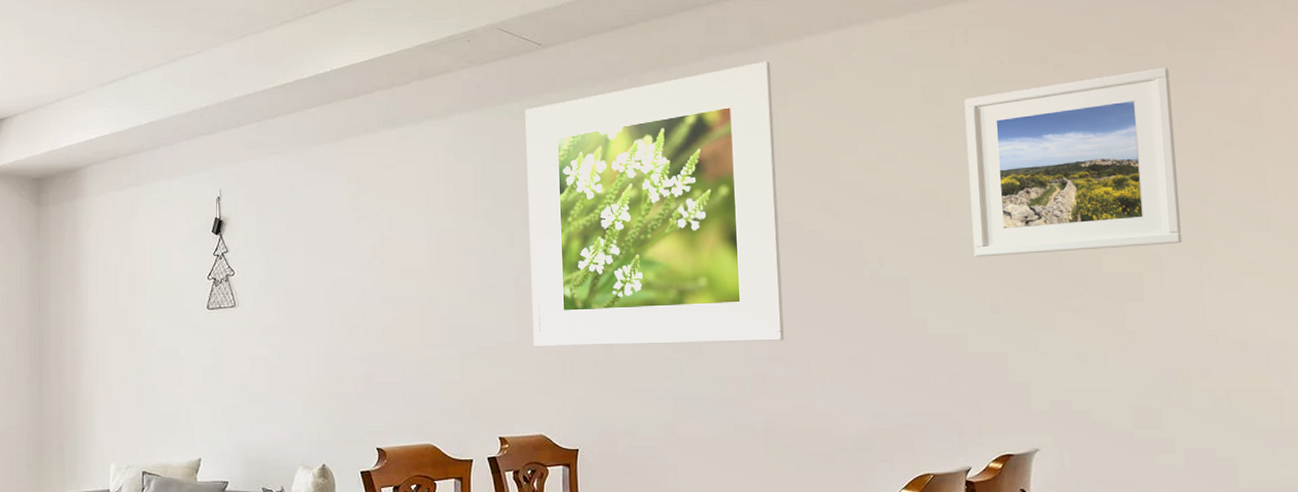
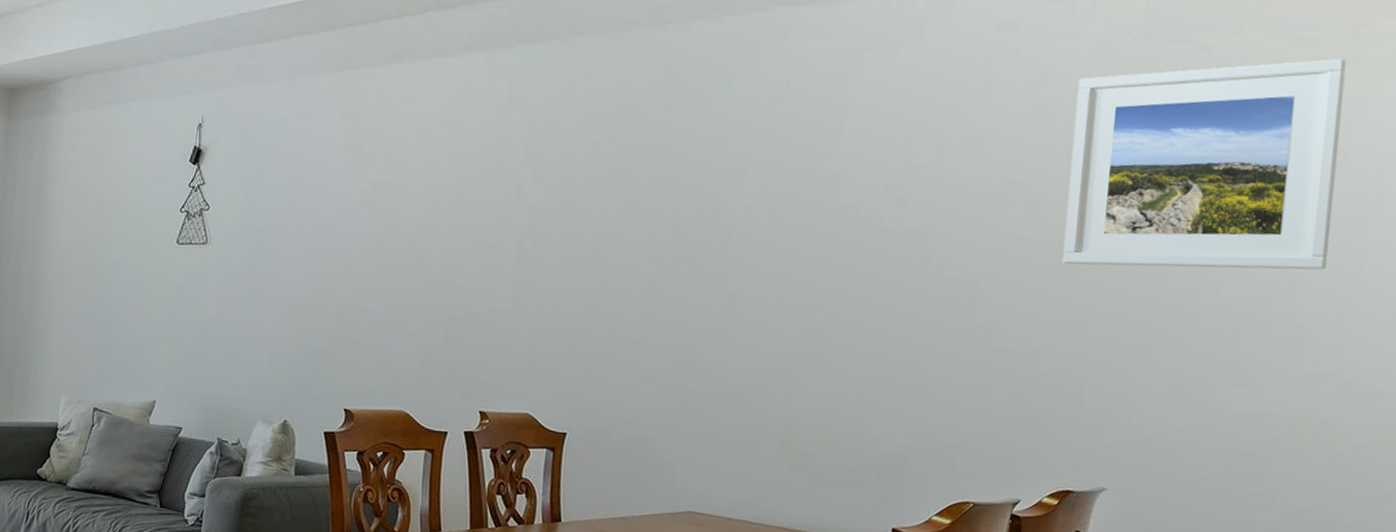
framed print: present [525,61,784,346] -> none [530,16,847,337]

